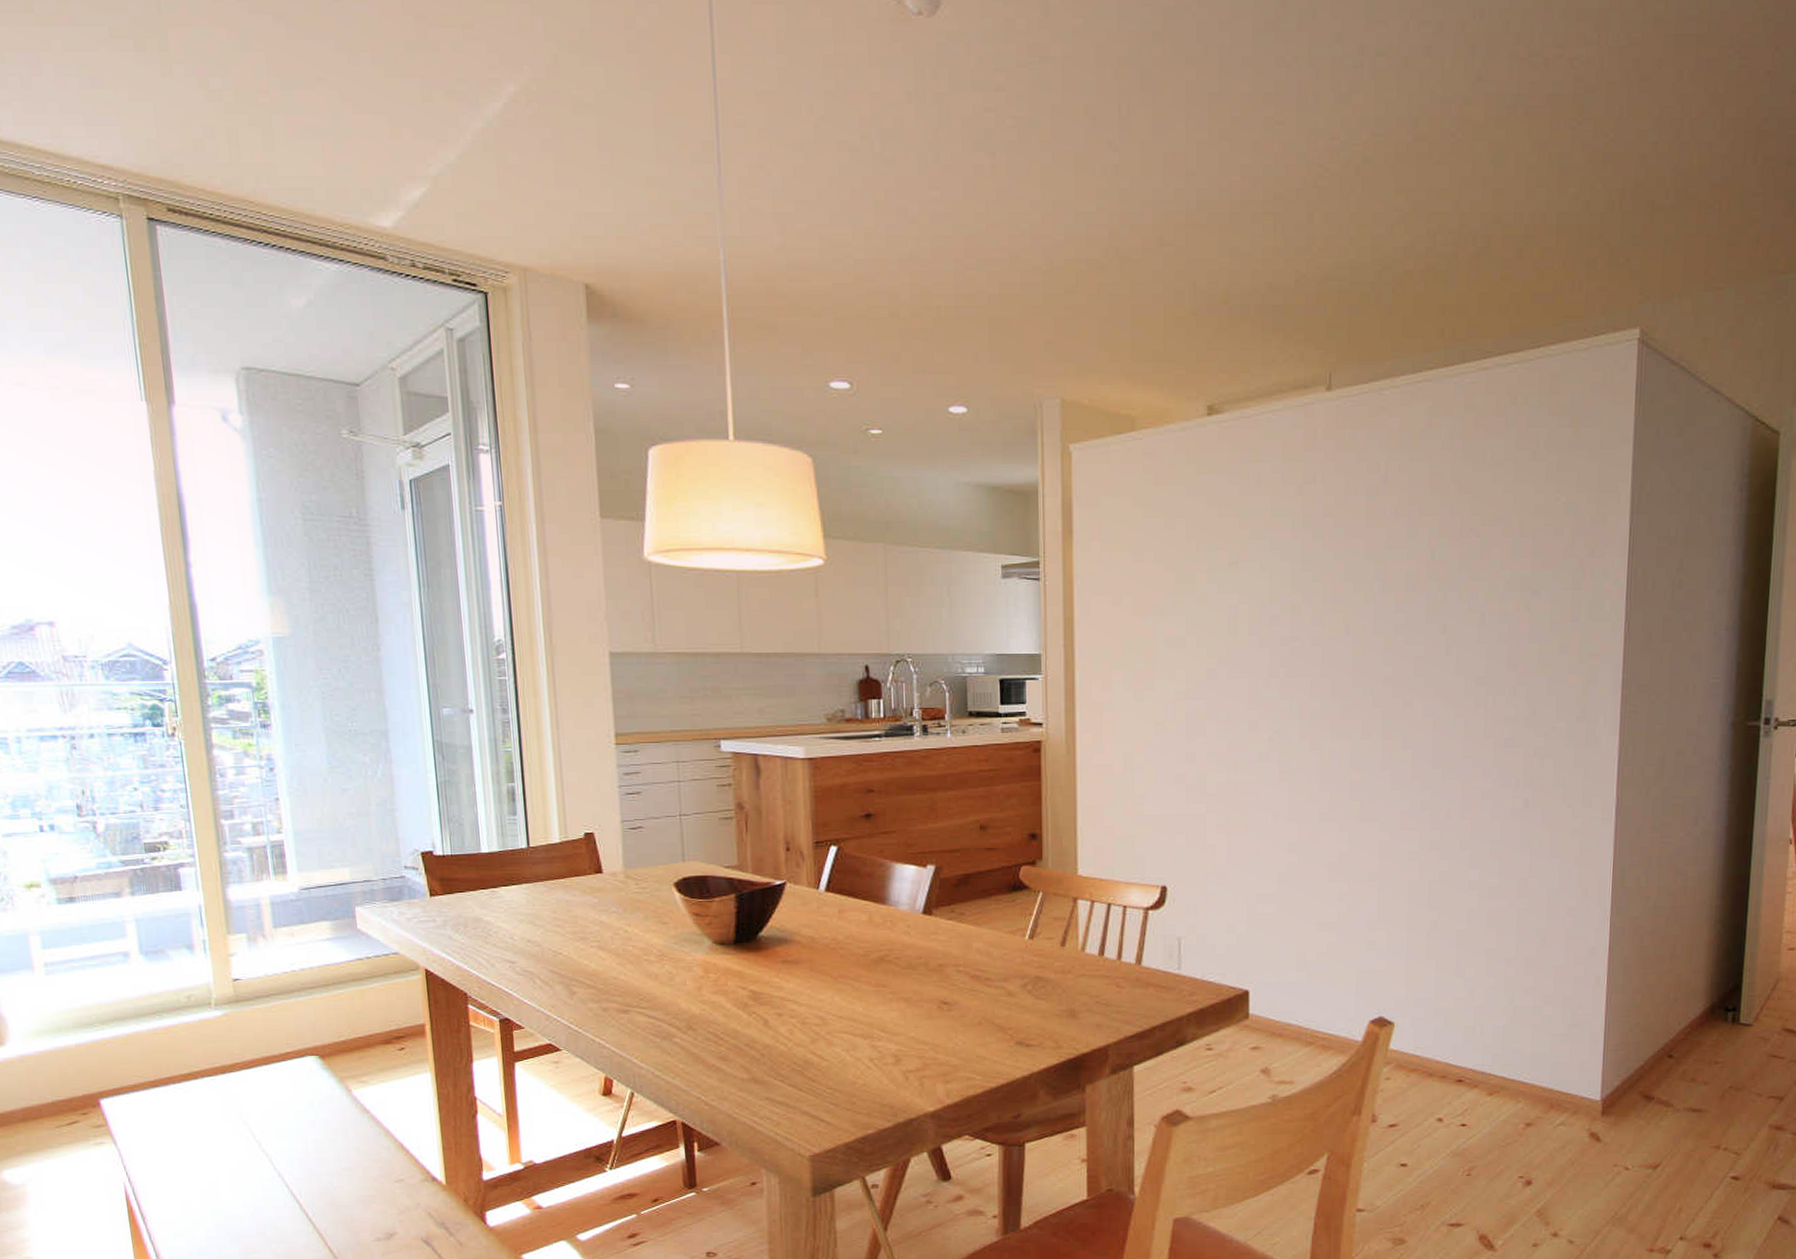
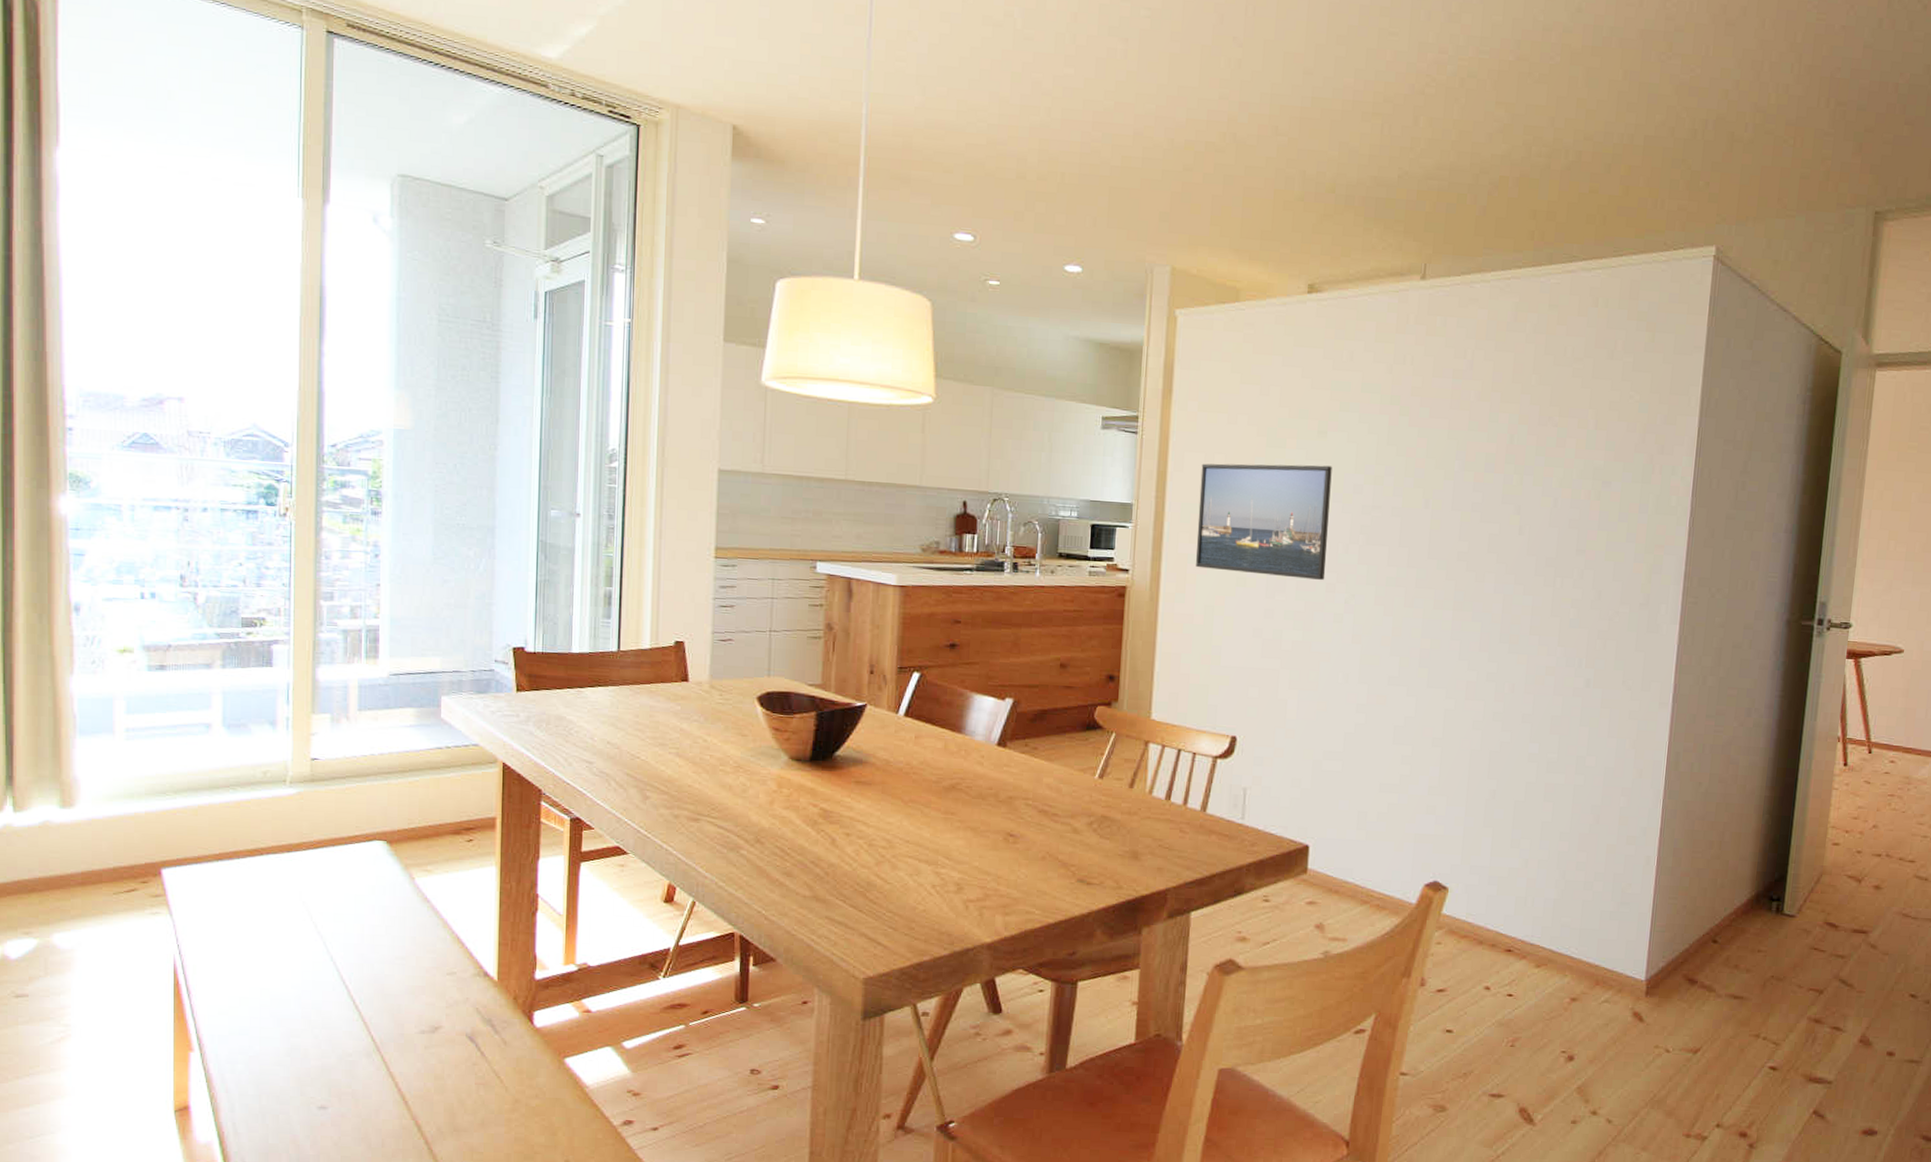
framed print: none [1109,598,1247,719] -> present [1196,463,1332,581]

